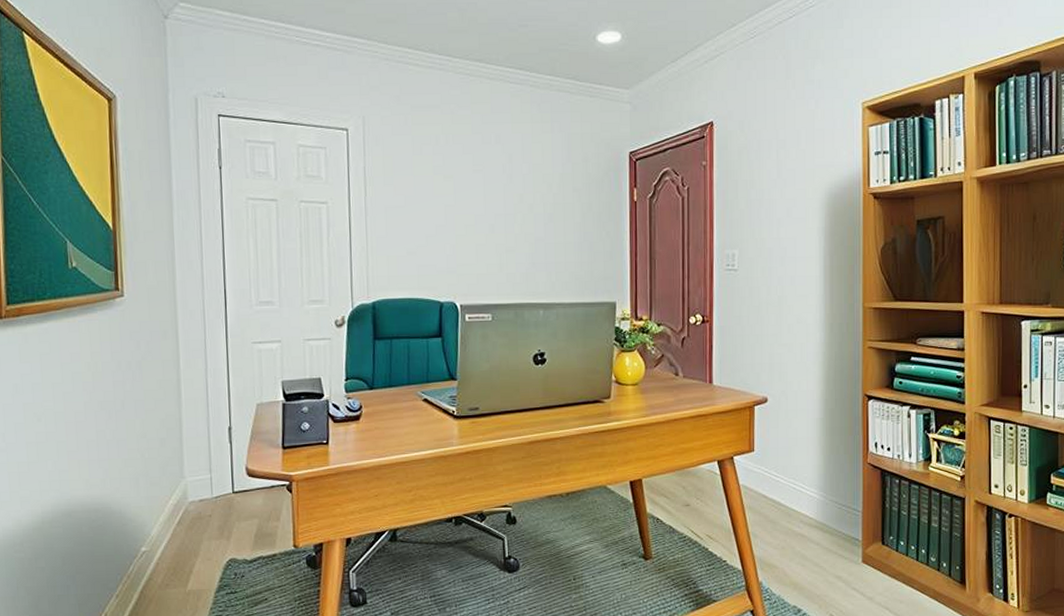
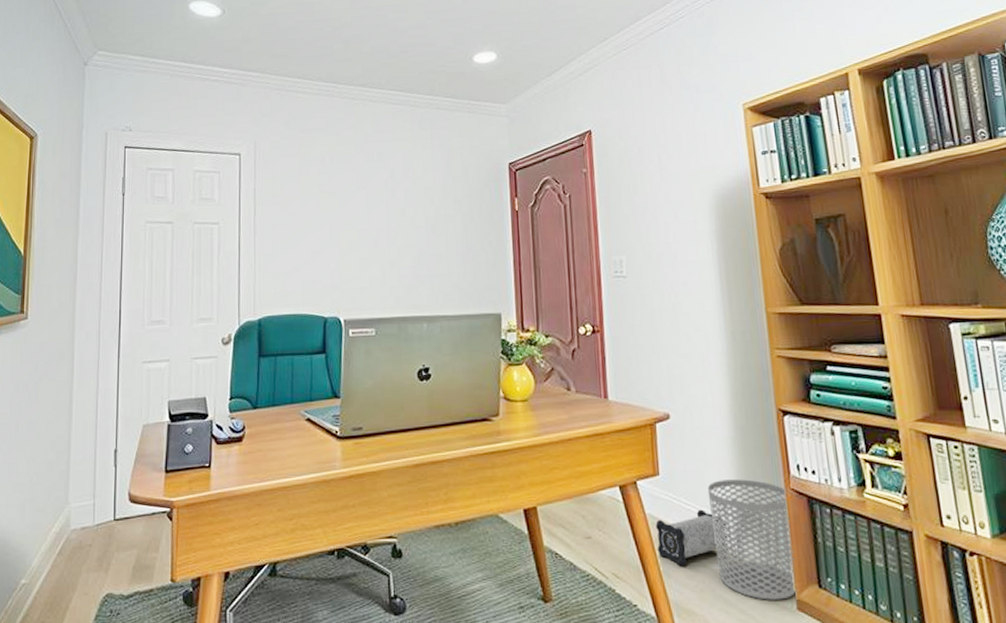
speaker: none [747,481,809,529] -> present [655,509,728,567]
waste bin: none [795,455,864,555] -> present [707,479,798,600]

